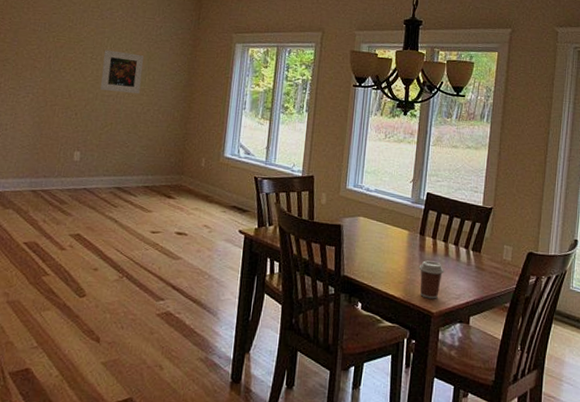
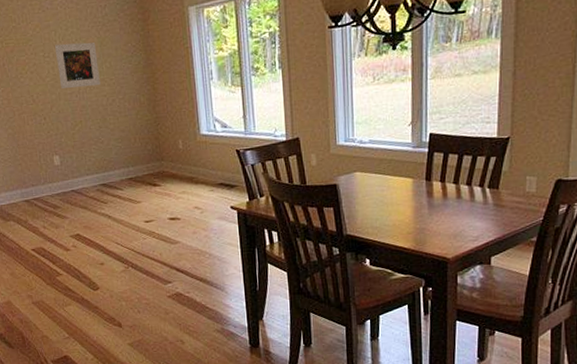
coffee cup: present [419,260,444,299] -> none [428,206,457,245]

